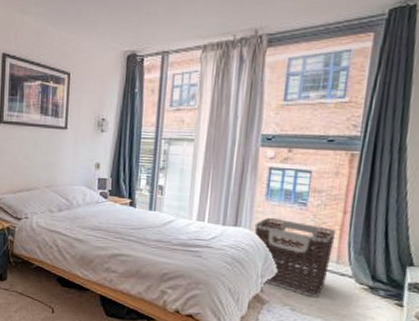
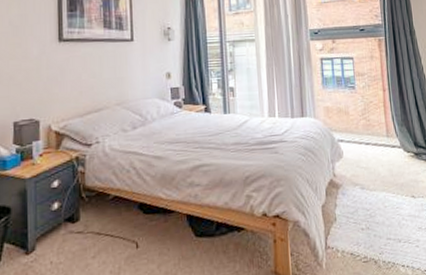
clothes hamper: present [254,217,337,297] -> none [318,103,382,173]

